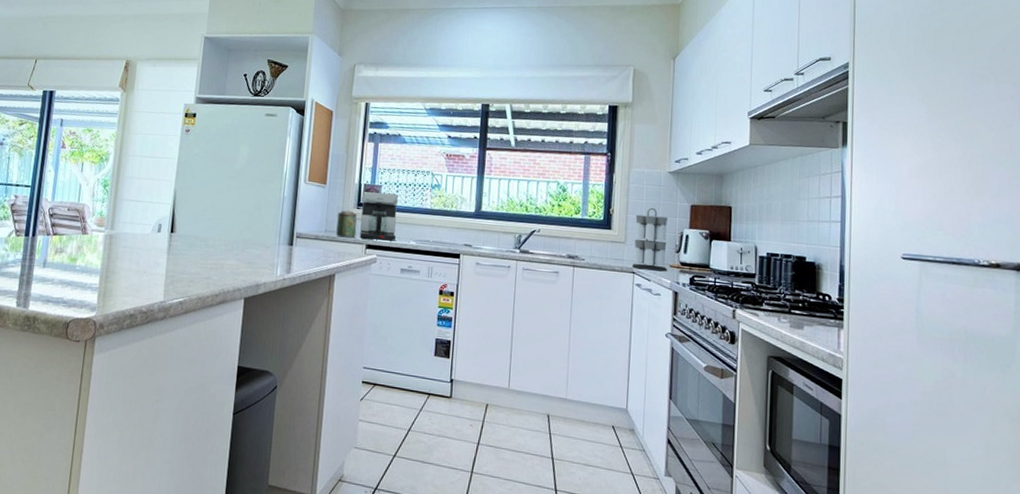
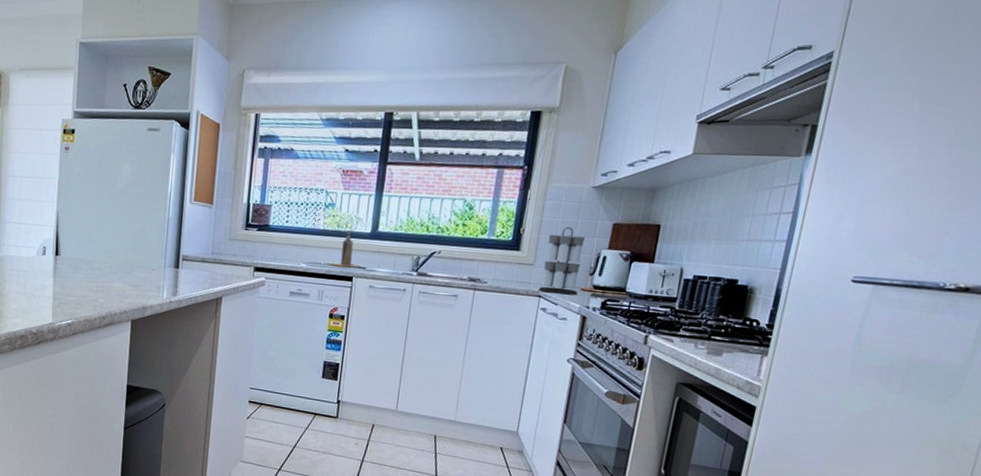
canister: present [336,210,357,238] -> none [223,231,245,261]
coffee maker: present [360,191,398,241] -> none [247,211,289,264]
soap dispenser: none [436,209,467,246] -> present [328,229,361,269]

